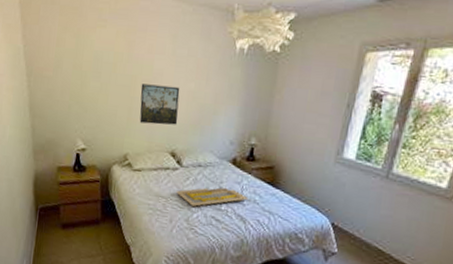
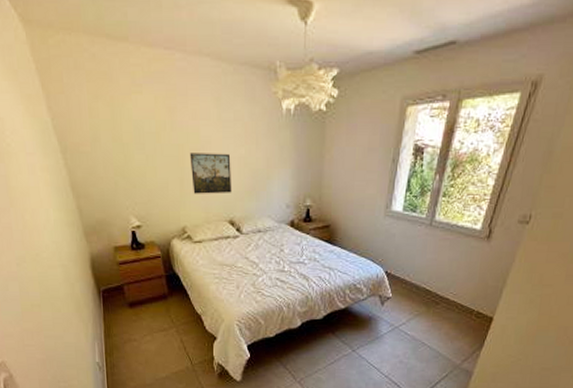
serving tray: present [176,187,248,207] -> none [239,250,308,271]

